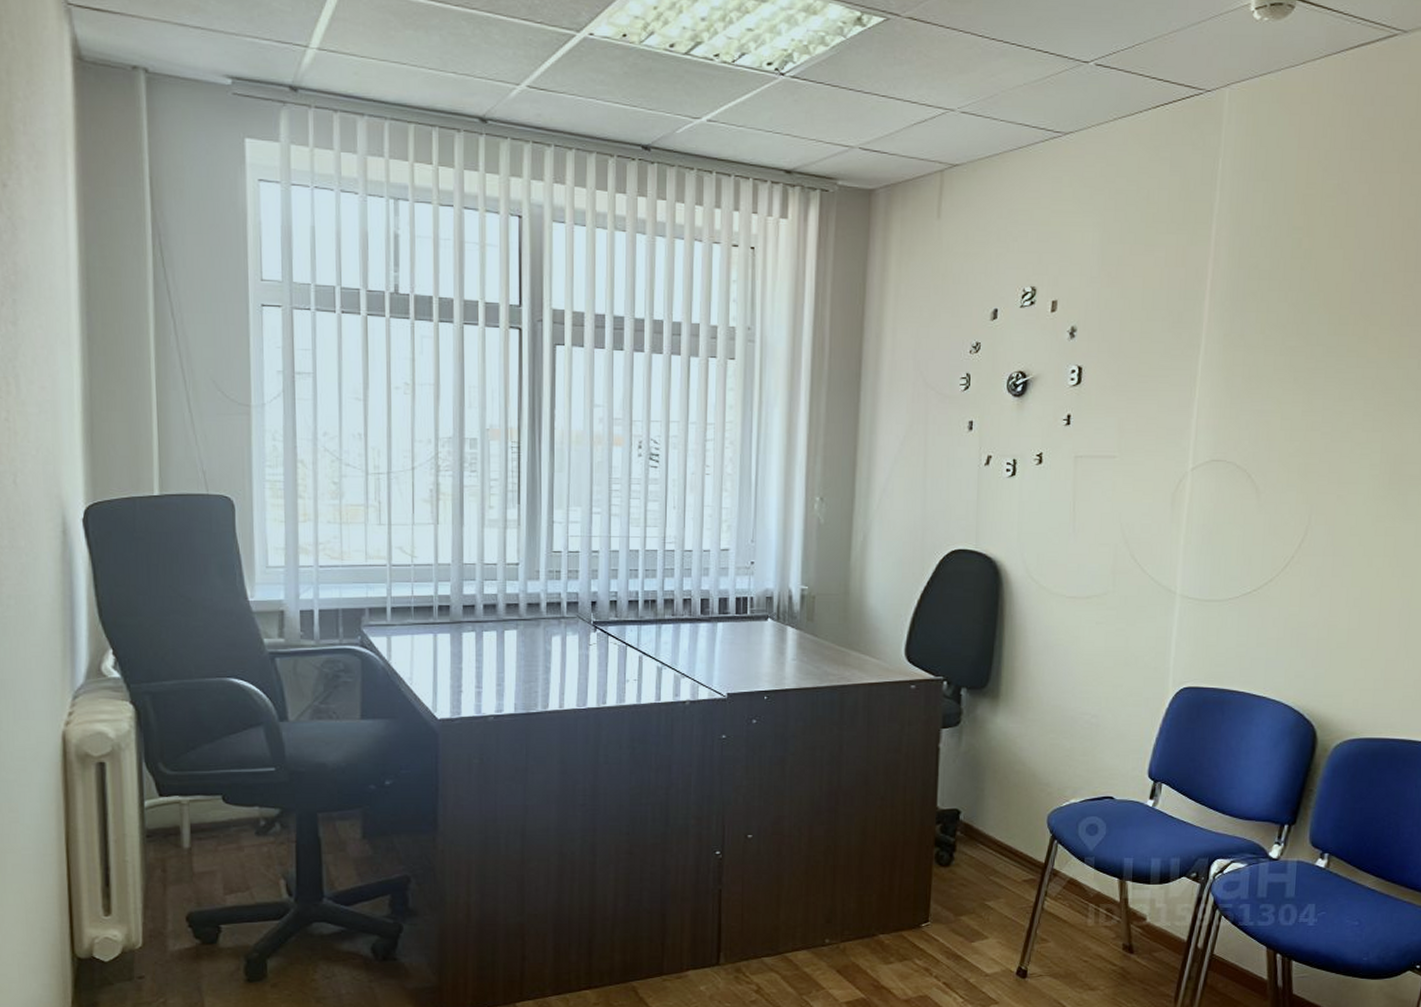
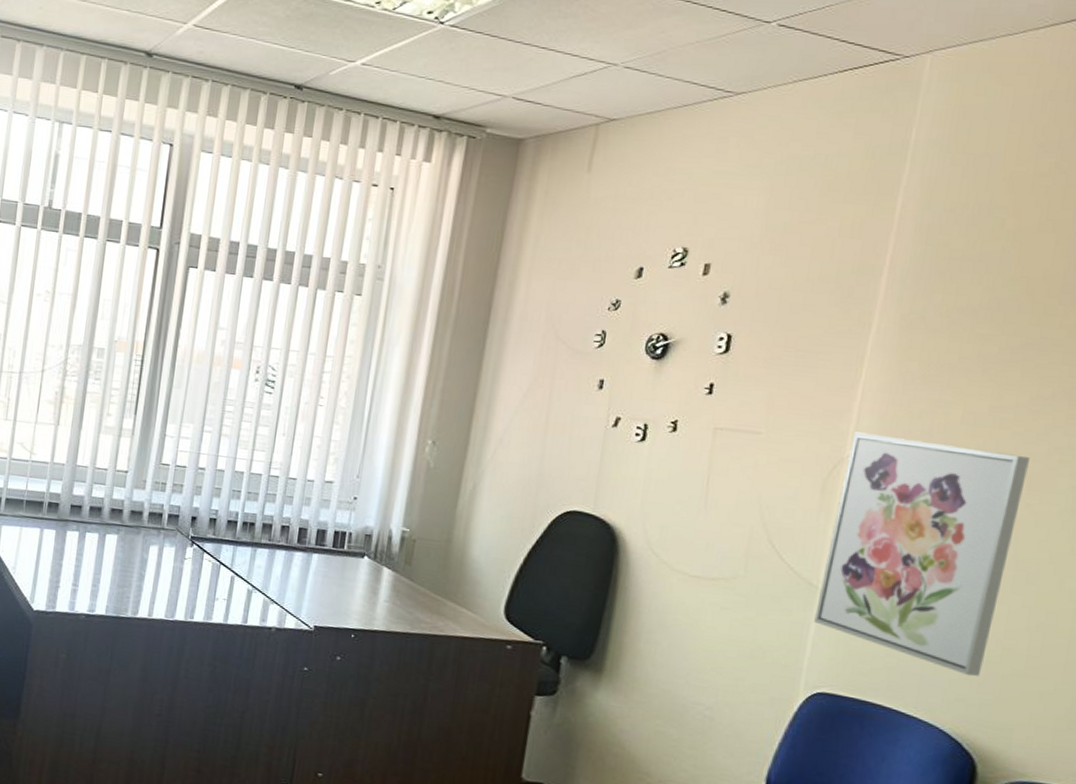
wall art: none [1175,447,1337,654] -> present [814,432,1030,676]

